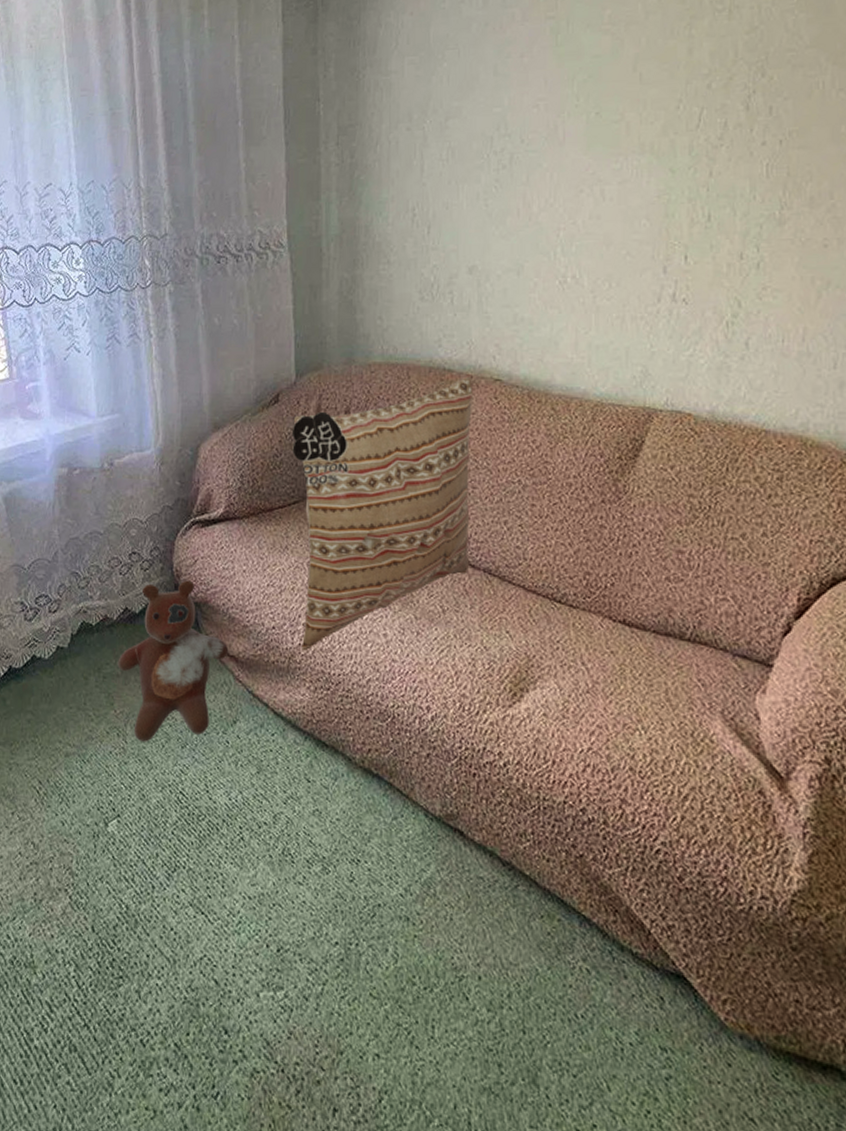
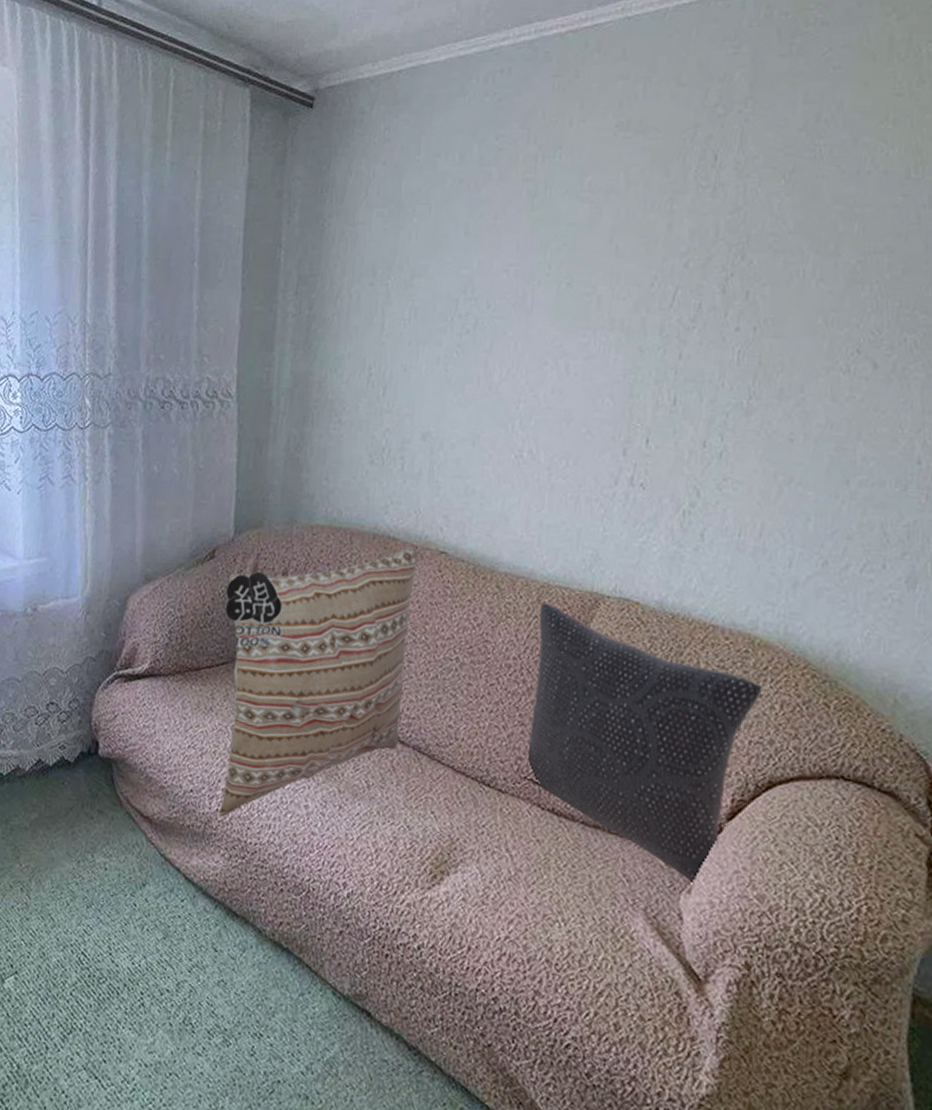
stuffed bear: present [117,580,229,742] -> none [26,735,144,899]
pillow: none [593,421,818,684] -> present [524,603,762,885]

